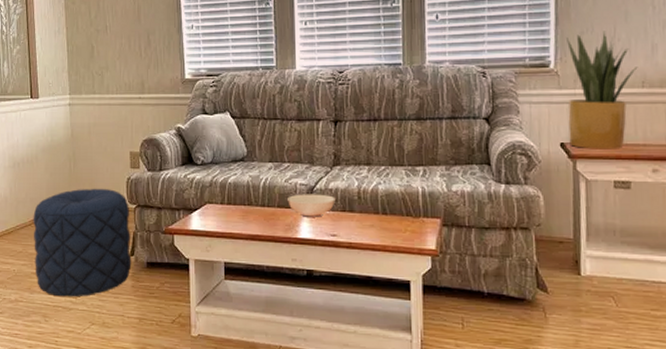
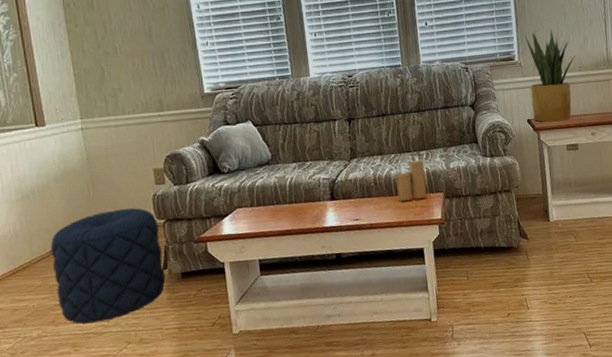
bowl: present [288,194,335,217] -> none [313,185,356,208]
candle: none [384,170,421,223] -> present [396,155,427,202]

